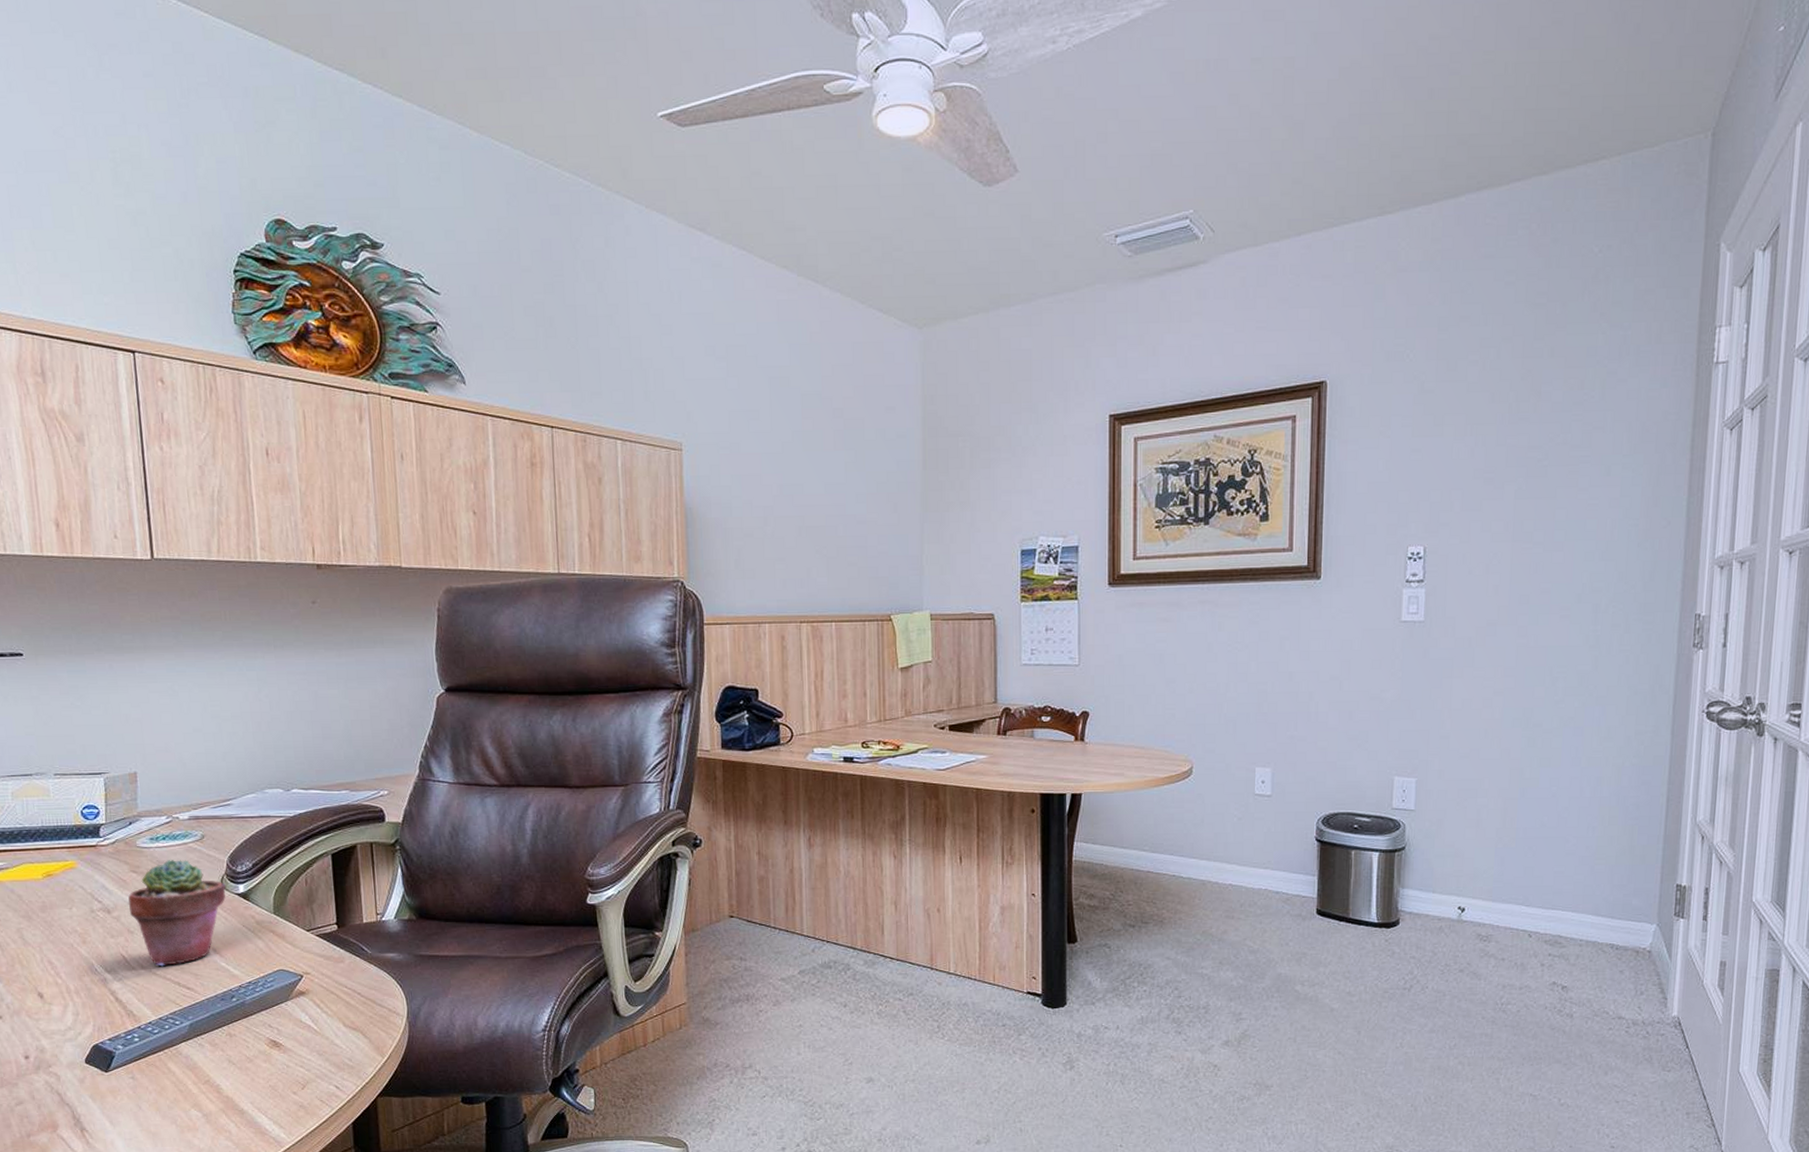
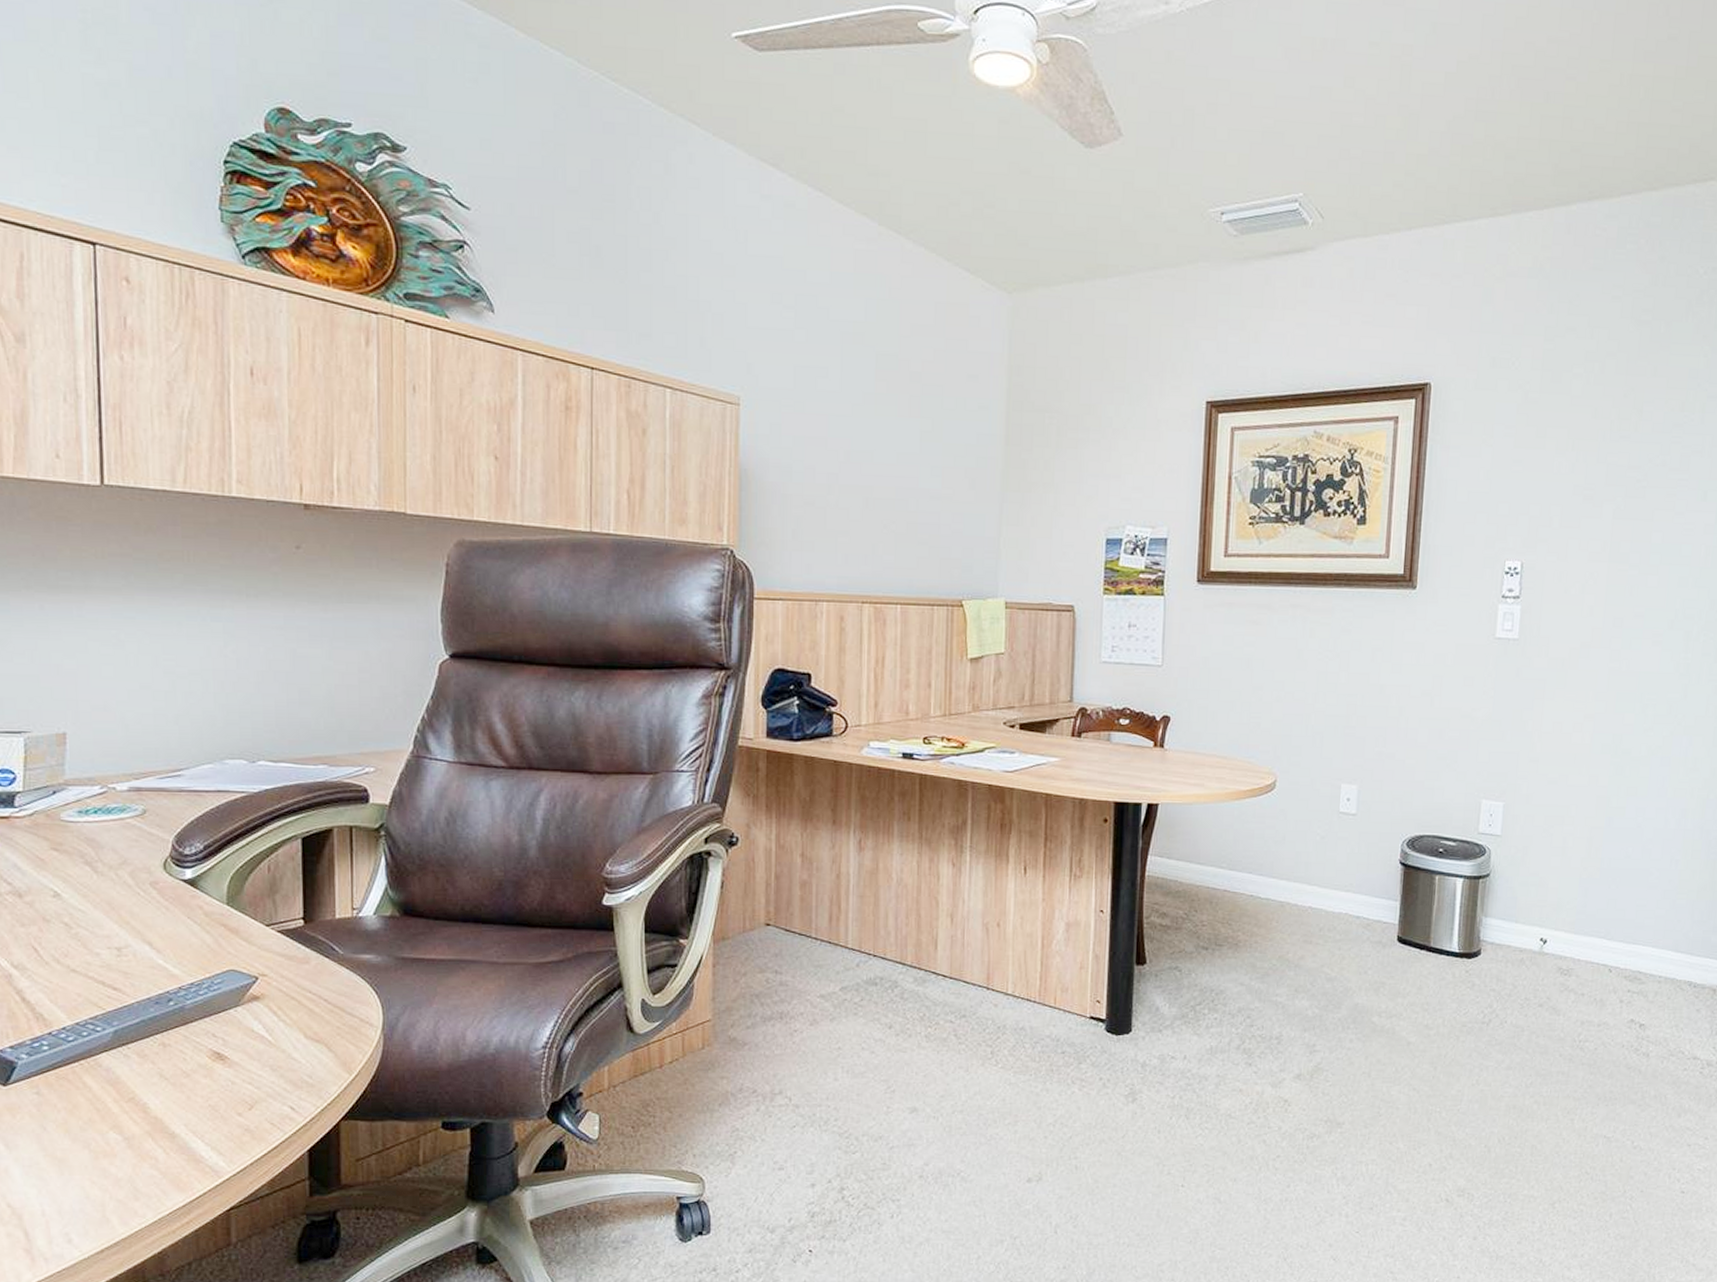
potted succulent: present [128,860,227,967] -> none [45,837,170,963]

